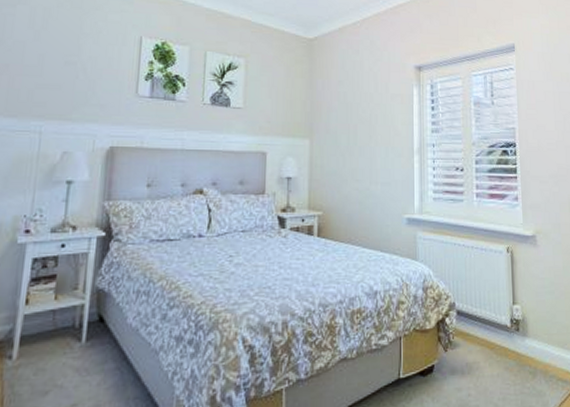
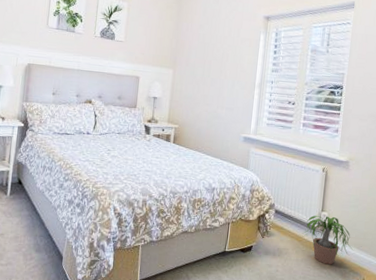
potted plant: none [494,309,557,376] -> present [302,215,353,265]

